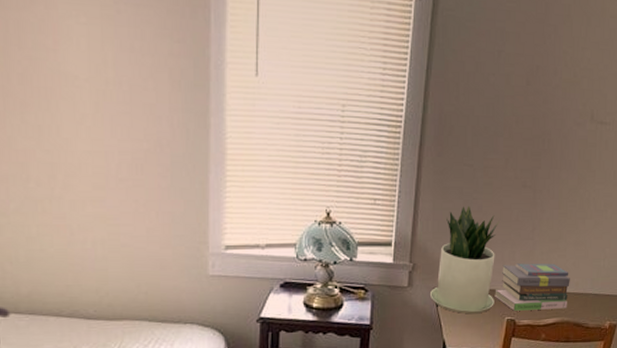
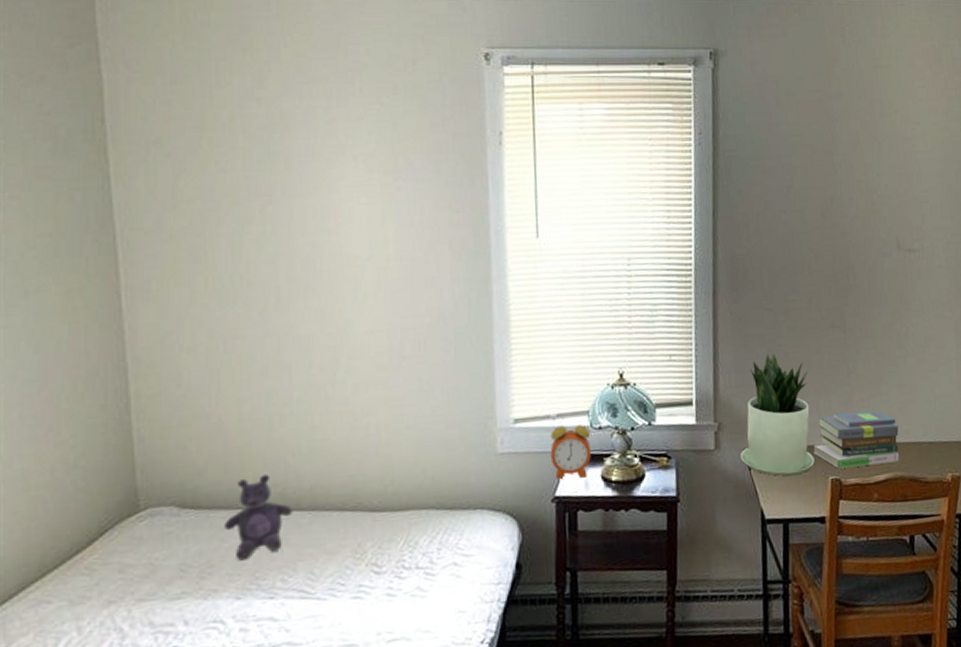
alarm clock: none [258,248,297,303] -> present [550,417,592,479]

